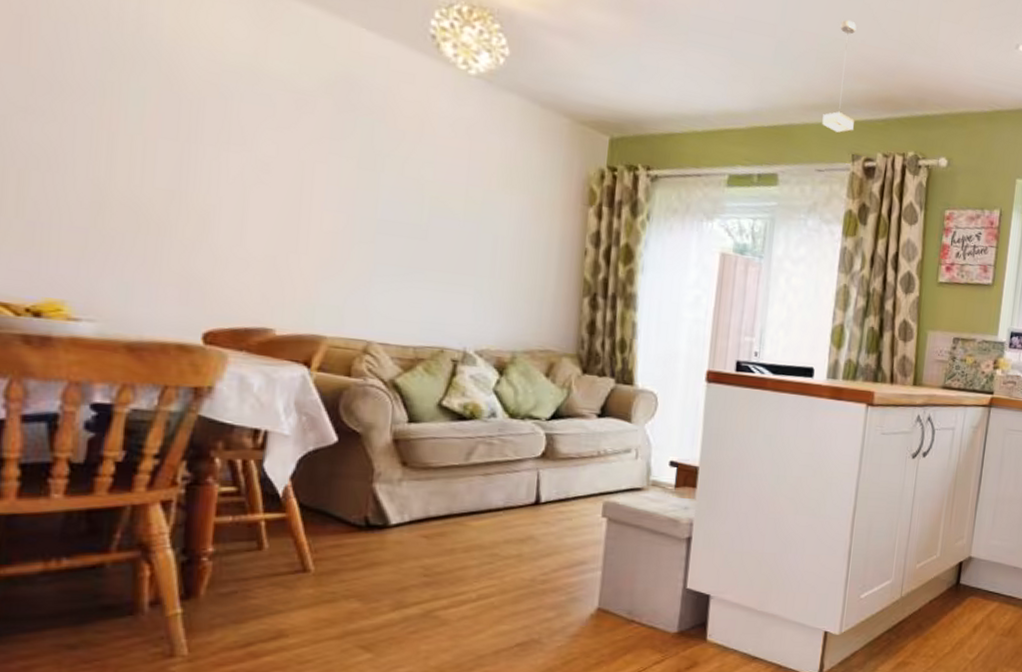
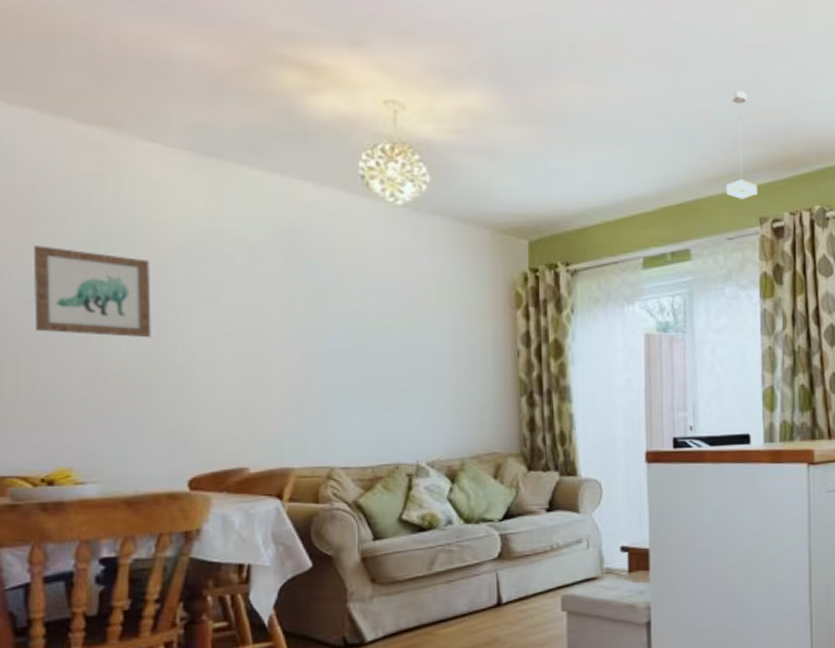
wall art: none [29,45,175,172] -> present [33,246,151,338]

